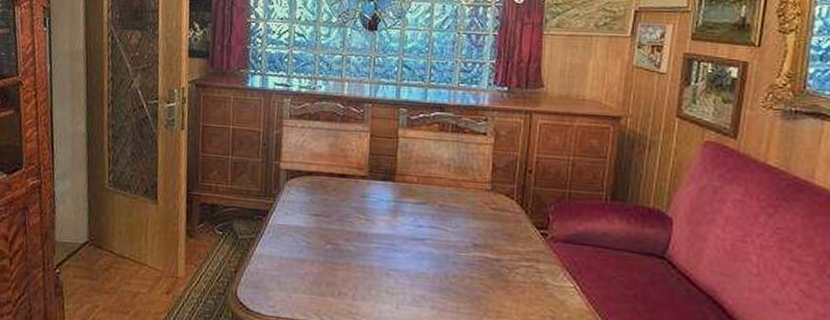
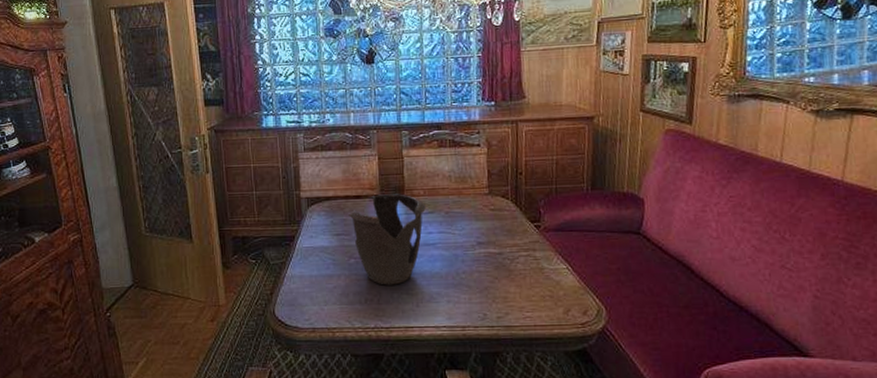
decorative bowl: none [331,175,418,281] -> present [349,194,426,285]

